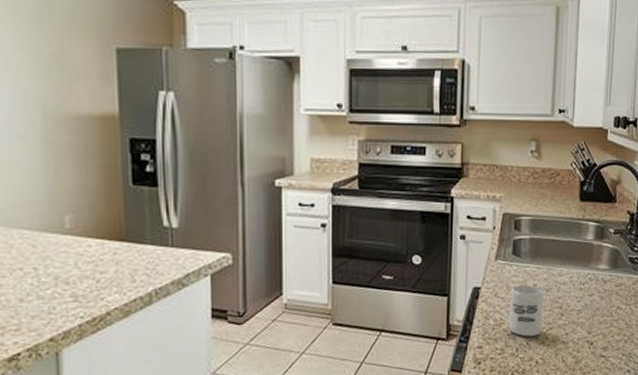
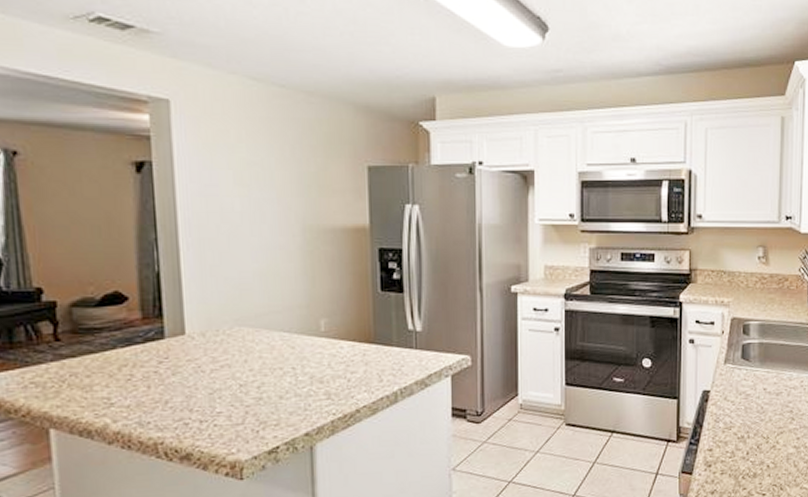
cup: present [509,284,544,337] -> none [739,388,774,441]

